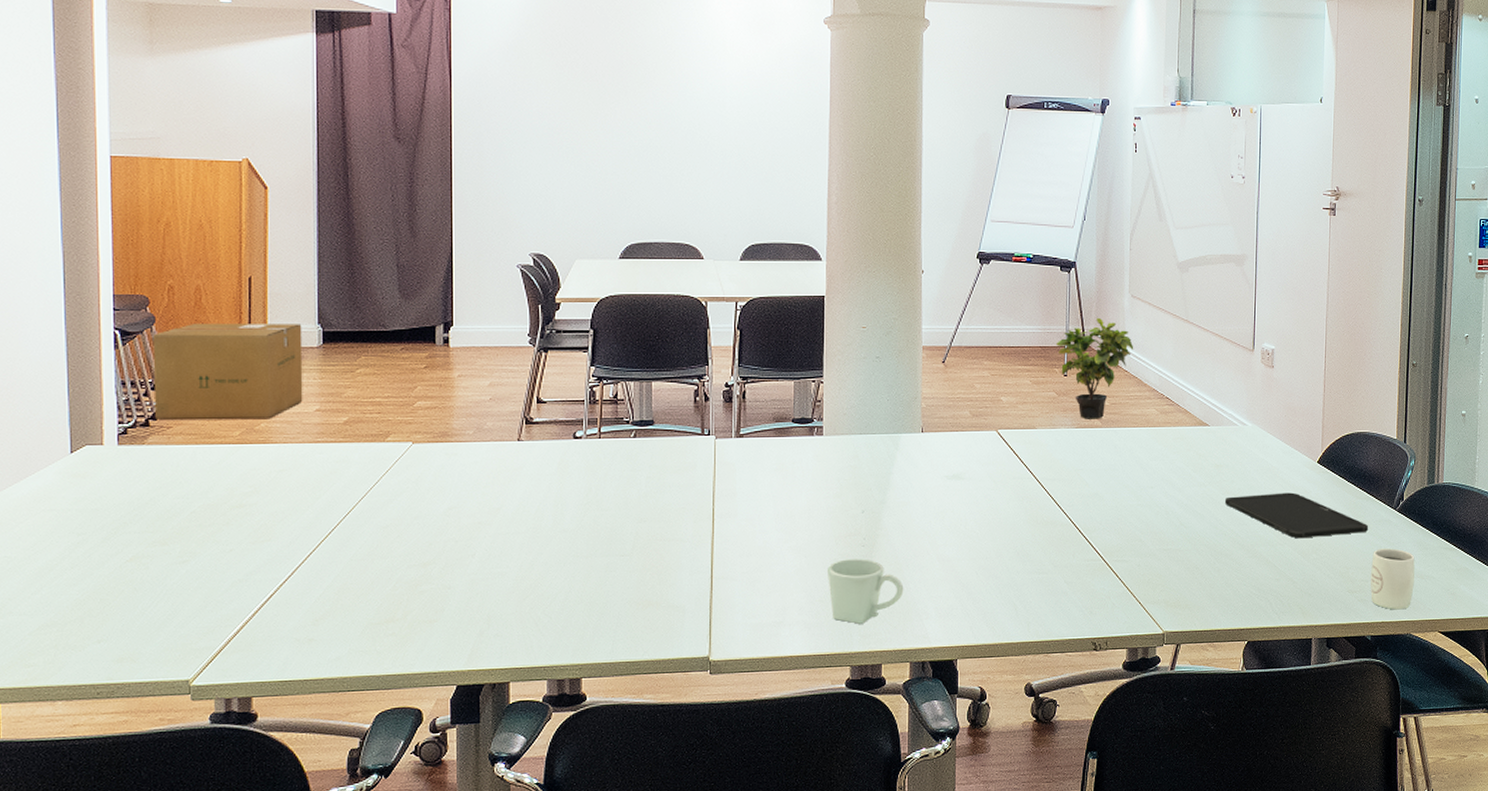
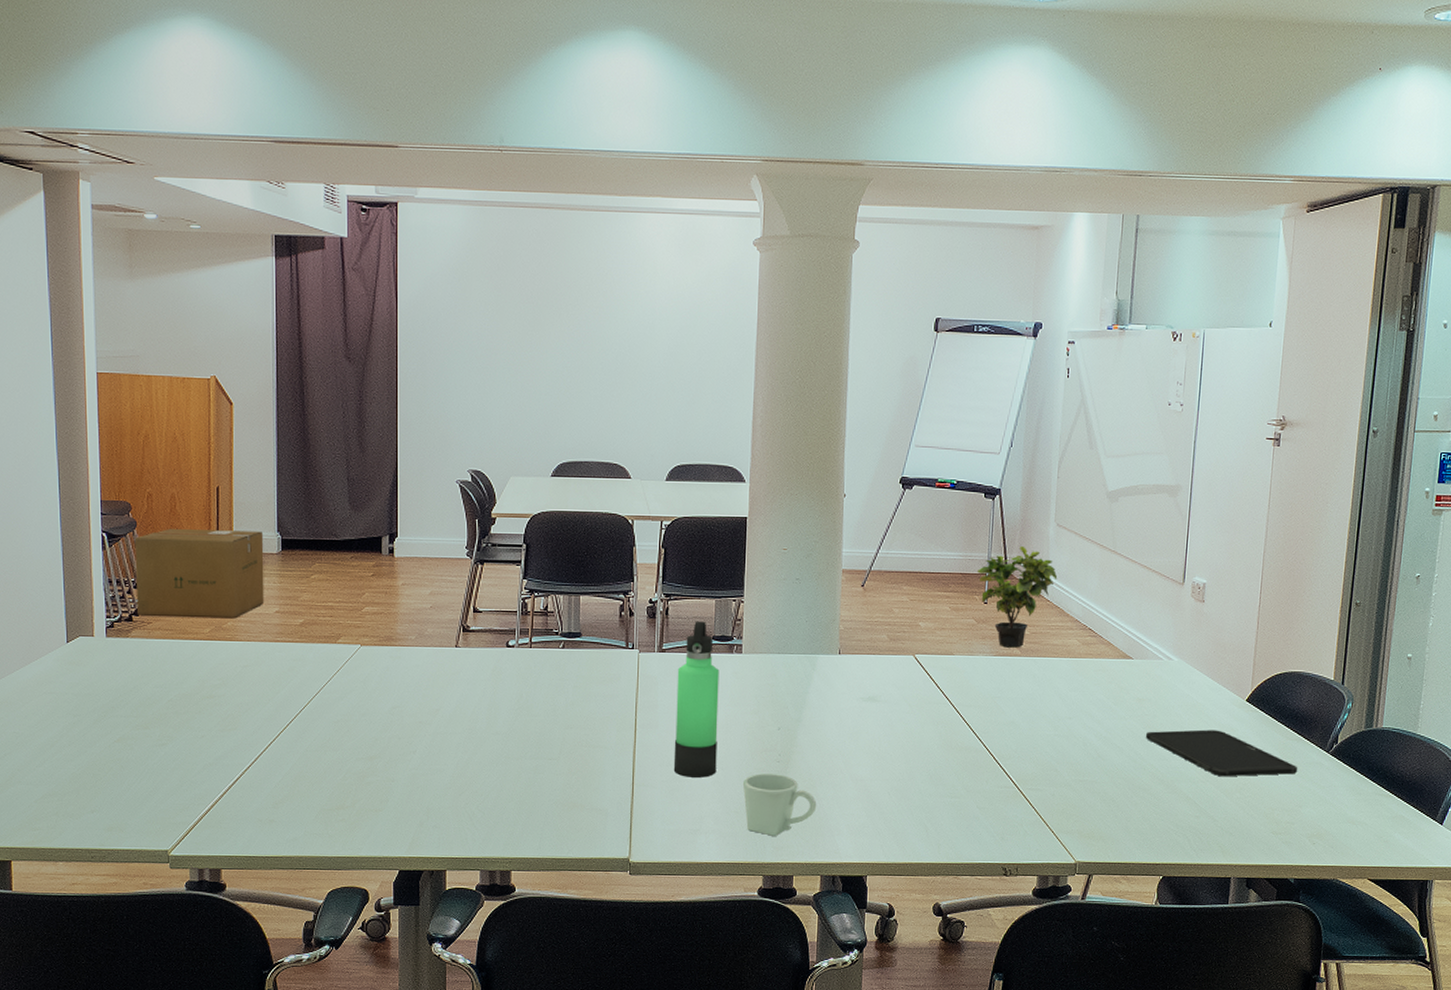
thermos bottle: none [754,403,800,567] -> present [673,621,720,778]
mug: present [1370,548,1415,610] -> none [1296,791,1347,855]

